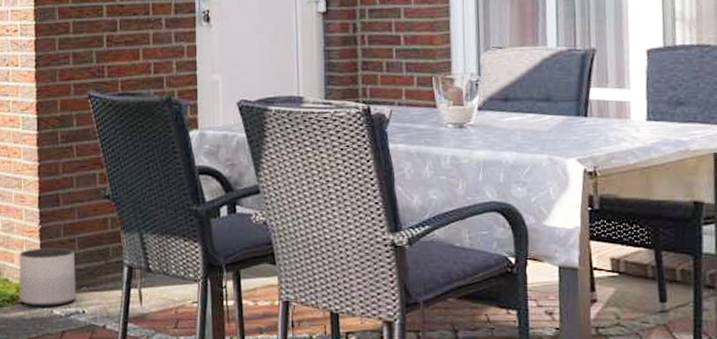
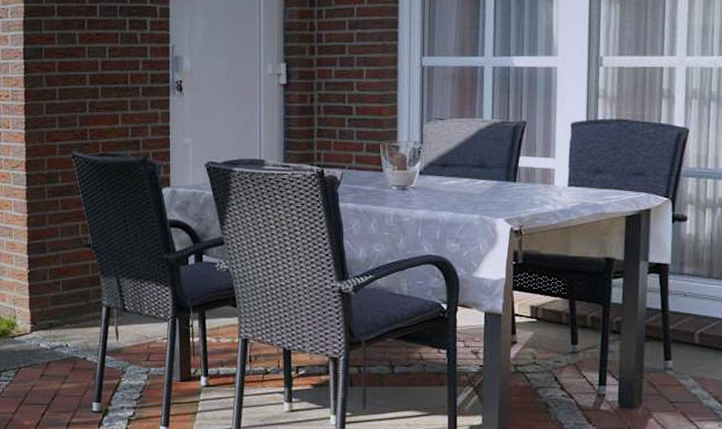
planter: present [19,247,77,307] -> none [10,289,61,341]

